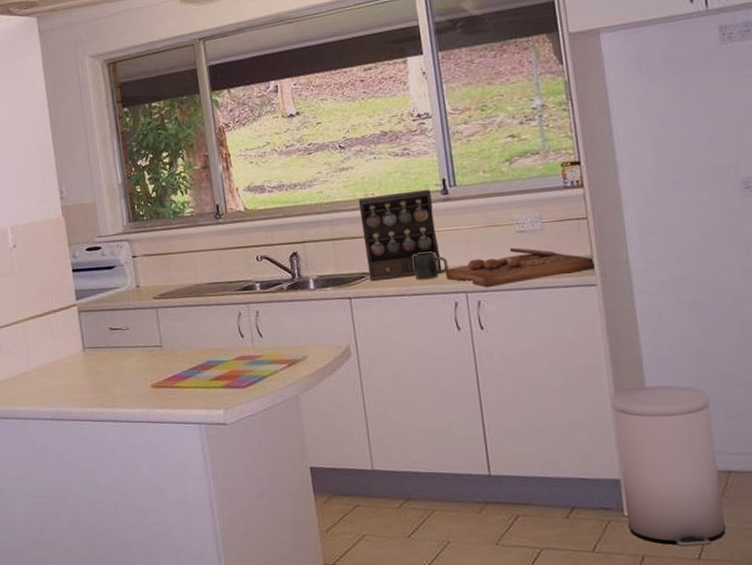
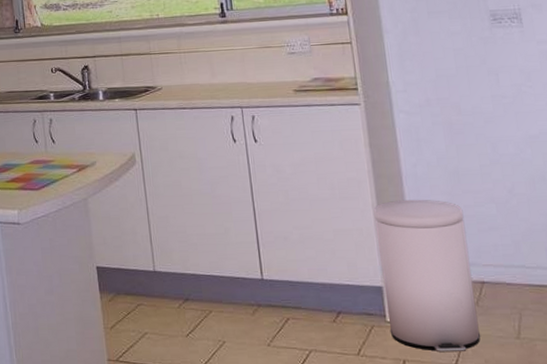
spice rack: present [358,189,442,282] -> none [144,12,220,95]
mug: present [411,251,449,281] -> none [192,69,226,96]
cutting board: present [445,247,595,288] -> none [222,67,358,104]

